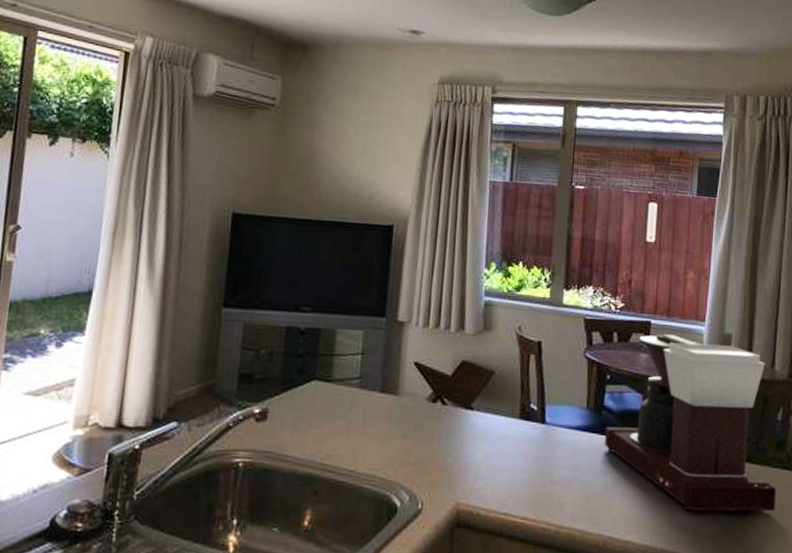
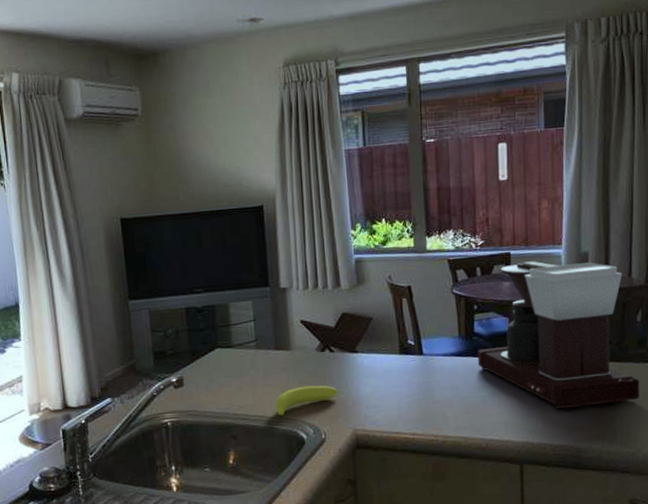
banana: none [368,441,445,474] -> present [274,385,338,416]

